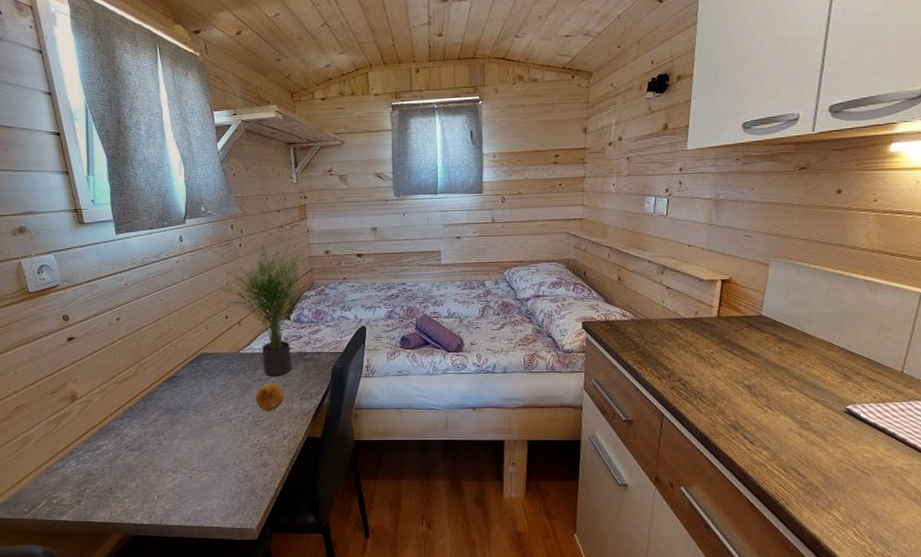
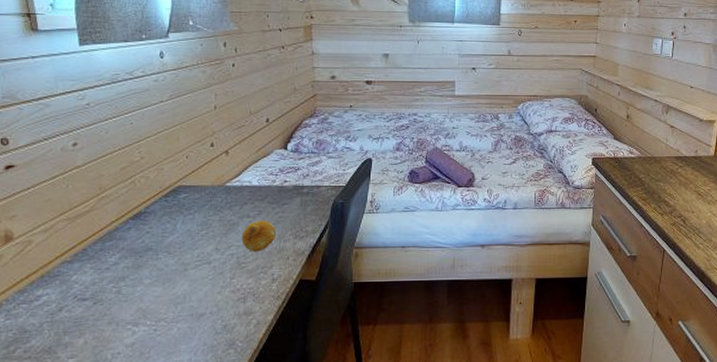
potted plant: present [220,243,308,376] -> none [206,64,310,212]

